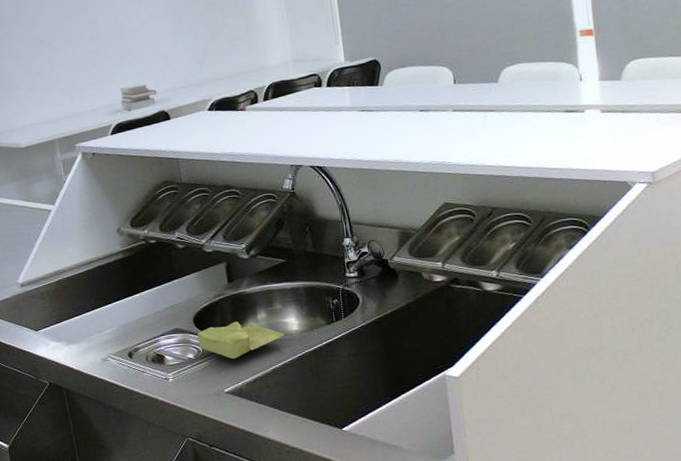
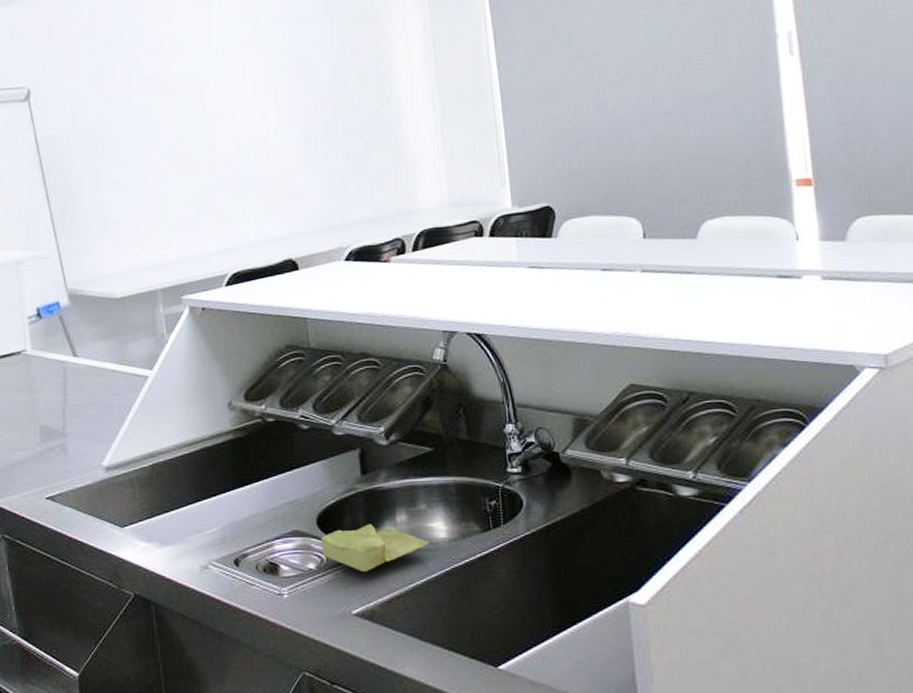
books: present [119,83,157,111] -> none [238,225,284,258]

